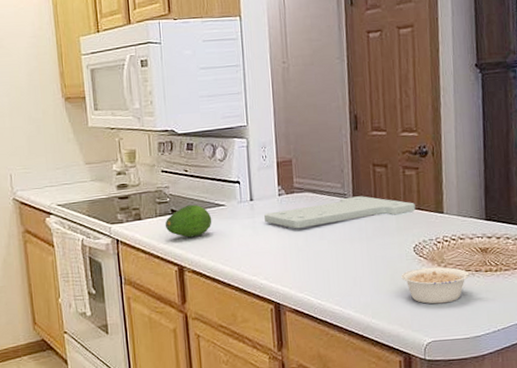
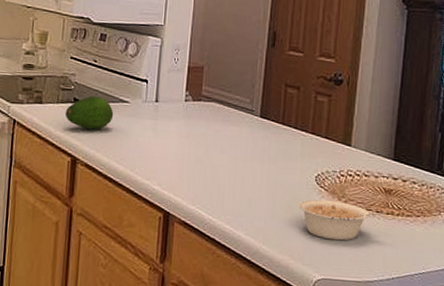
cutting board: present [264,196,416,229] -> none [167,114,323,141]

